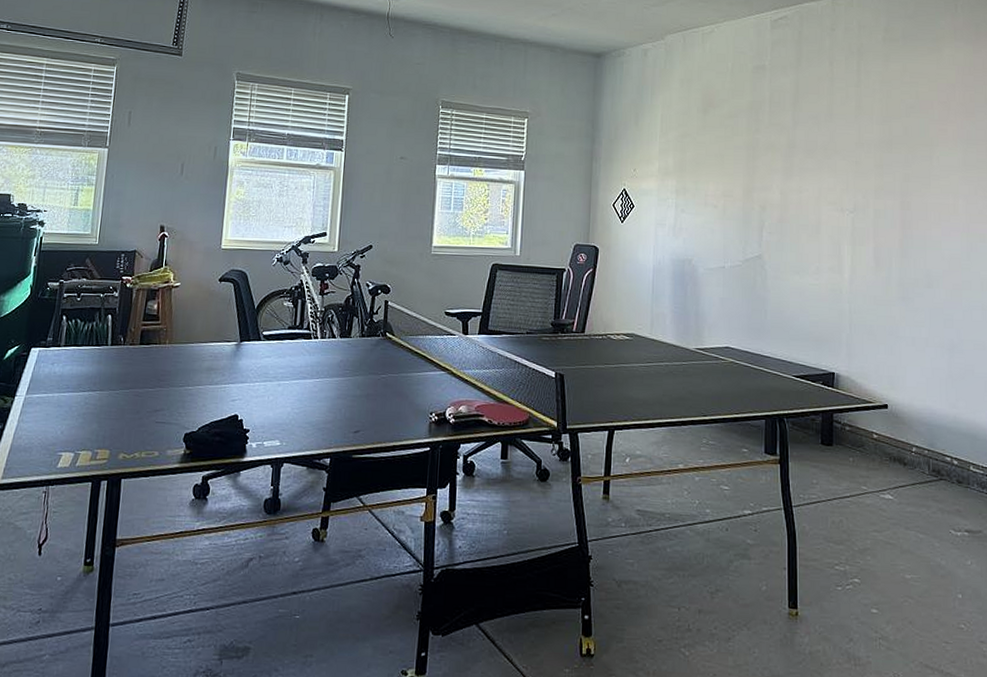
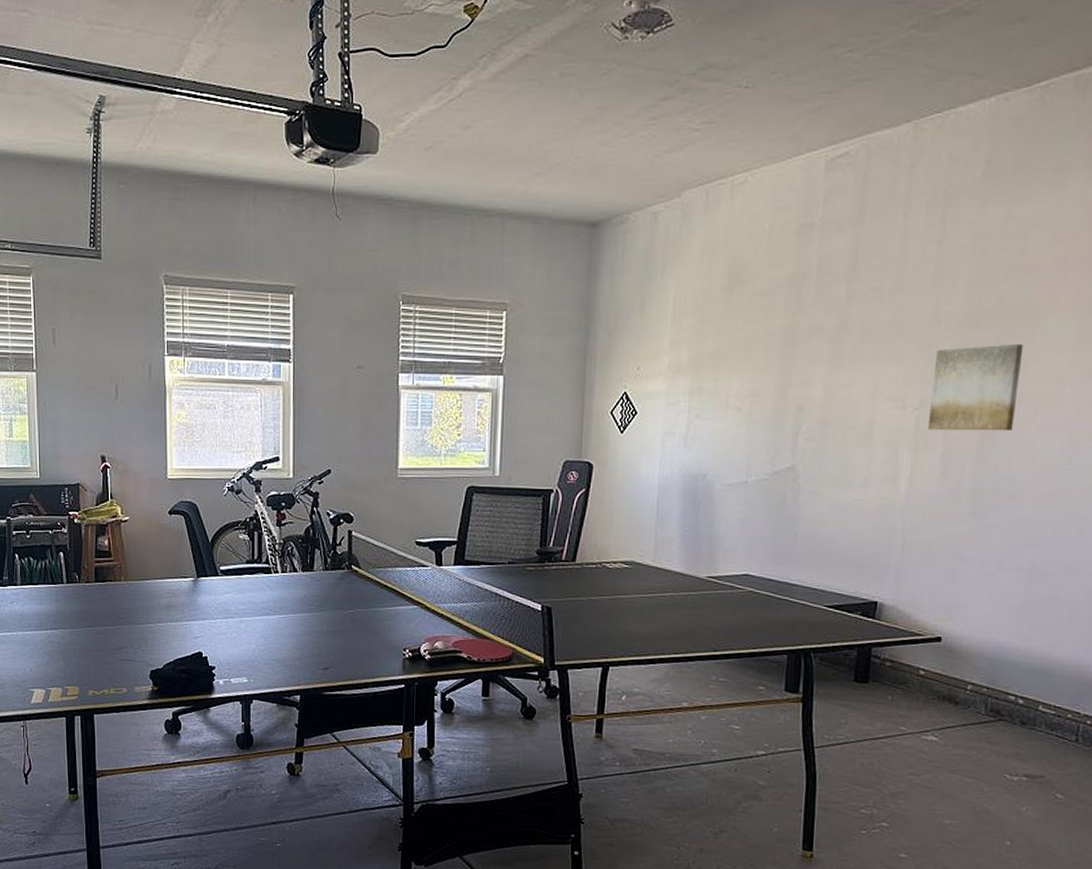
wall art: none [861,164,926,233] -> present [927,343,1024,431]

